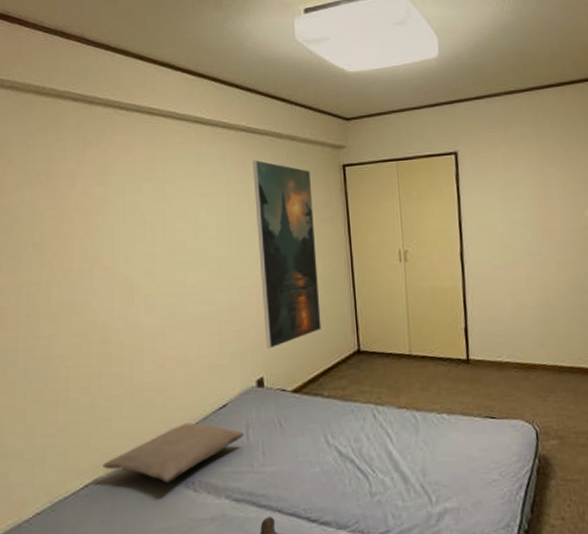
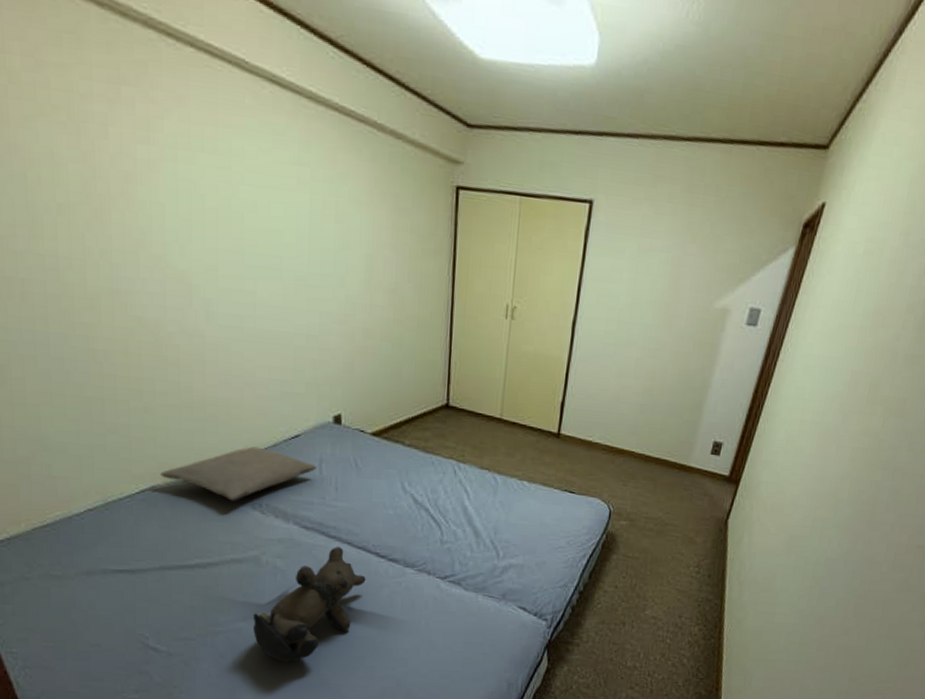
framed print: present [252,160,321,349] -> none [344,154,416,386]

